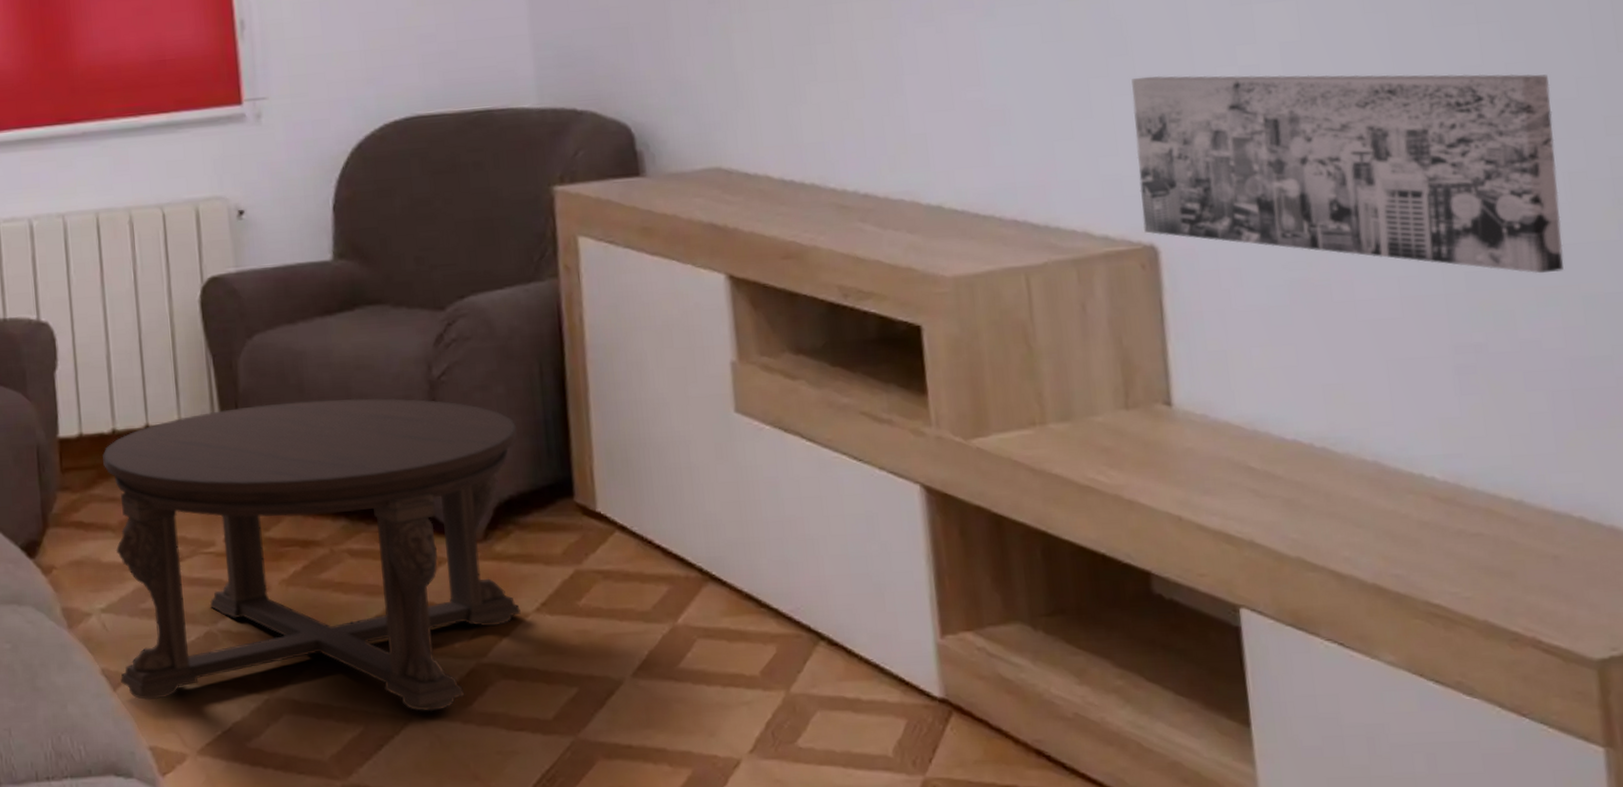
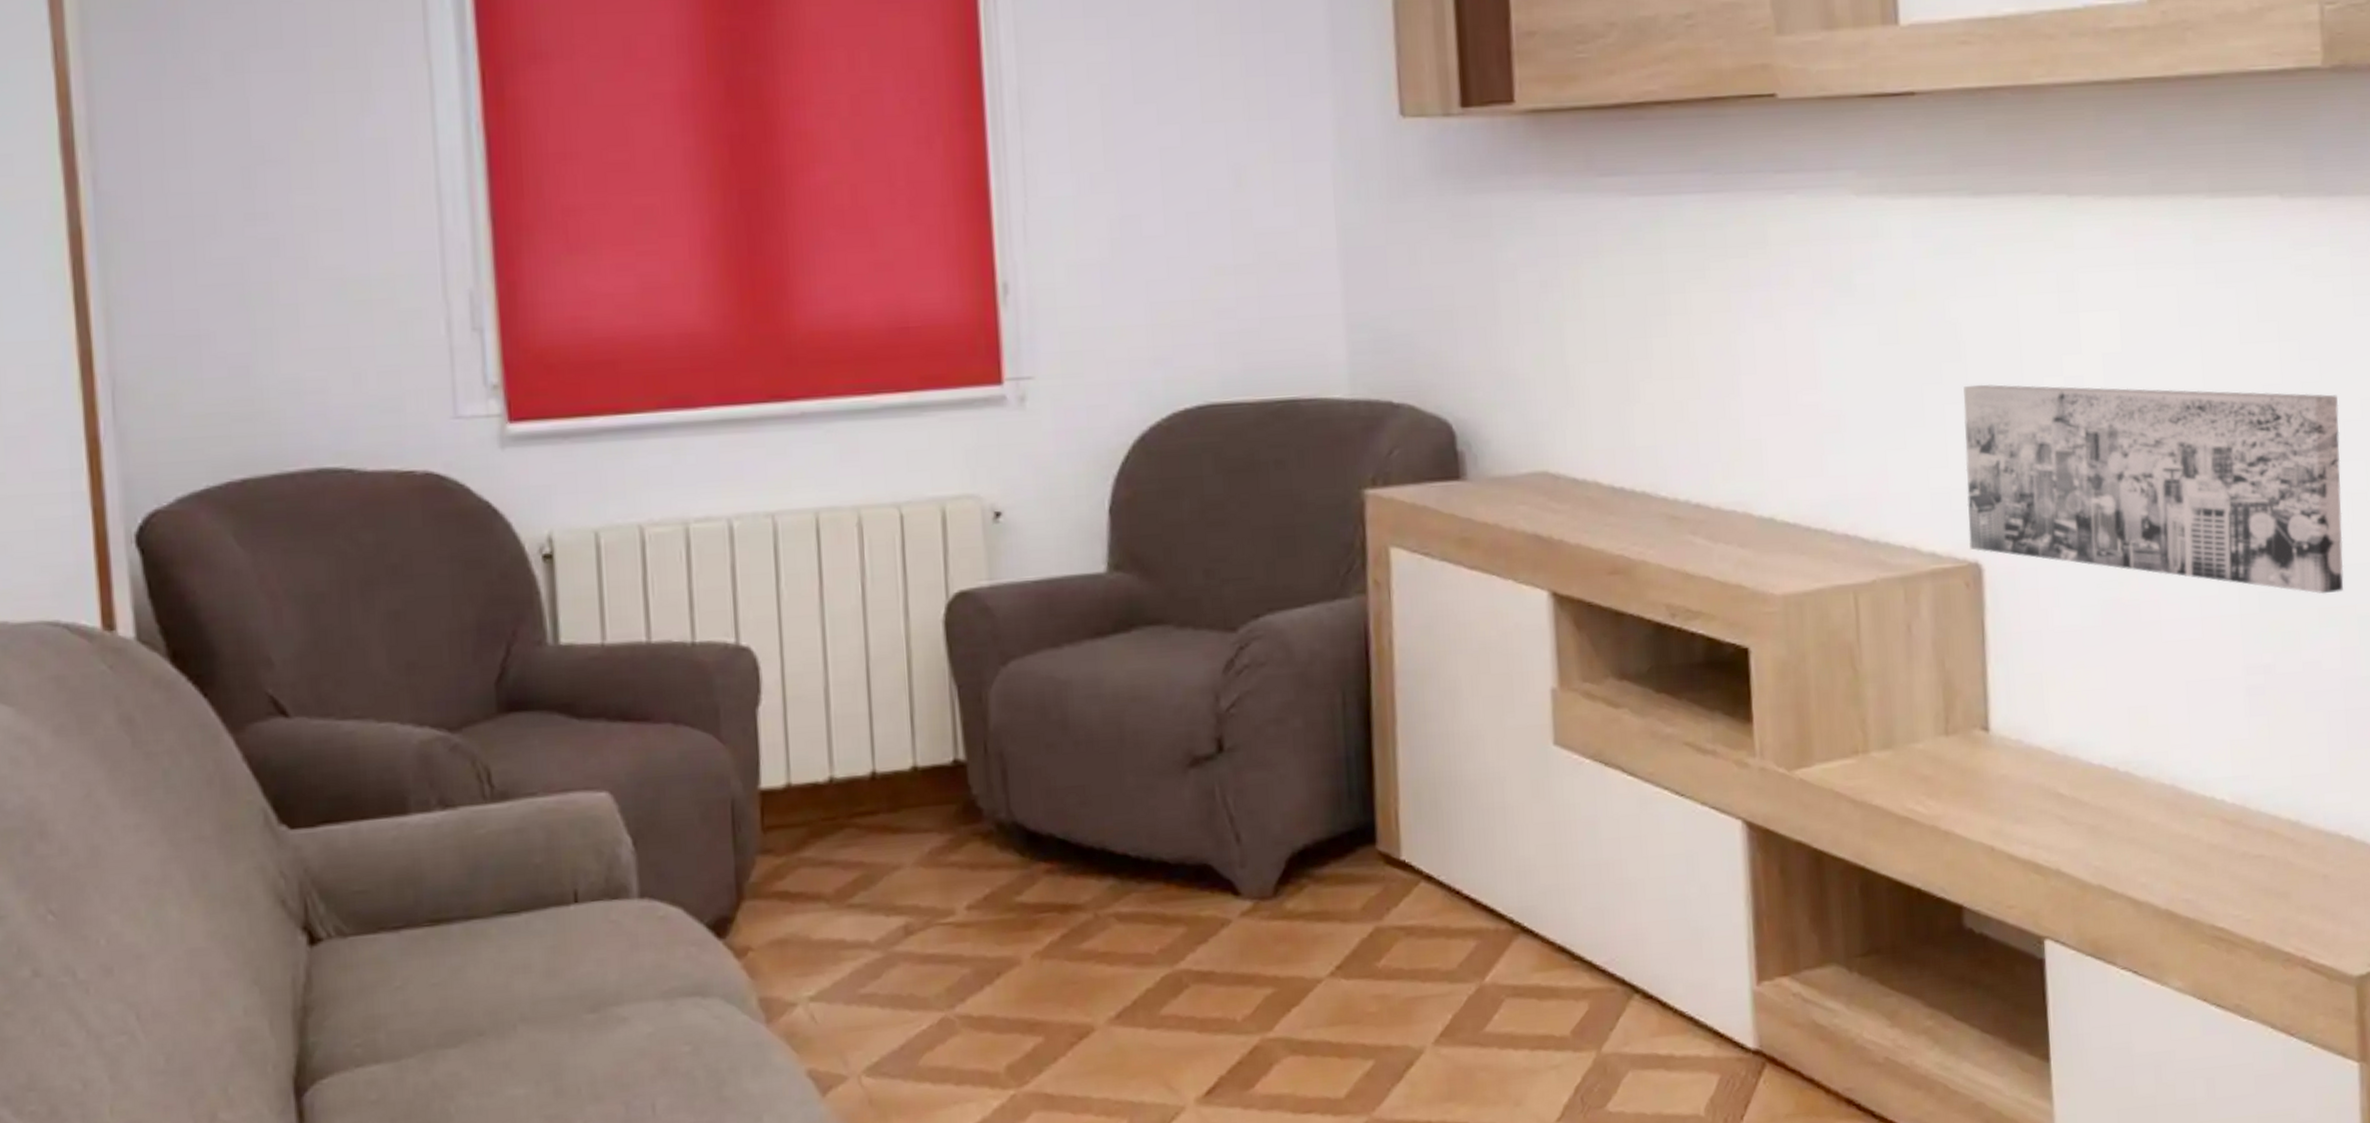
coffee table: present [103,398,521,712] -> none [816,734,1315,1105]

